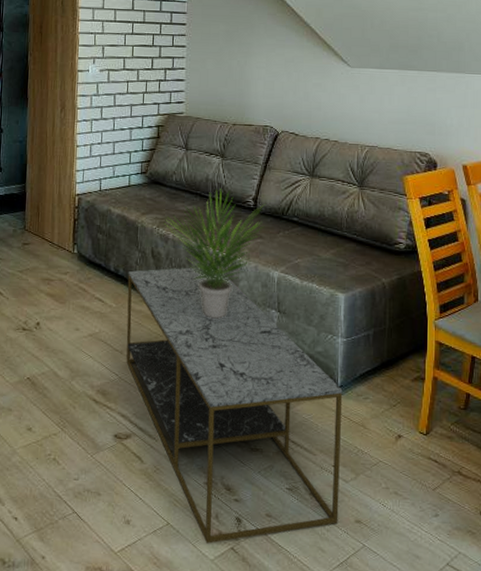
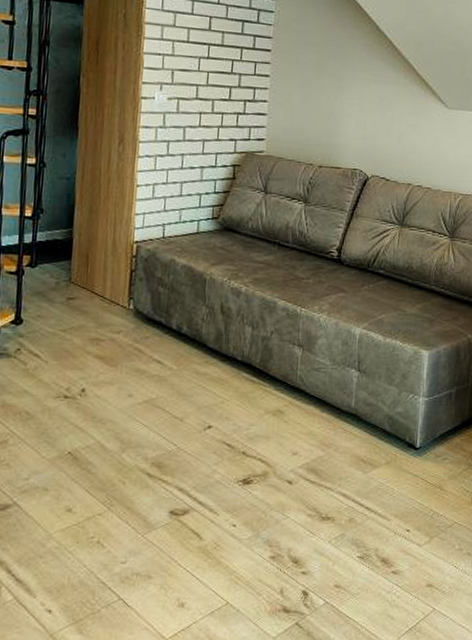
coffee table: present [126,267,343,544] -> none [187,324,422,621]
potted plant: present [163,188,267,319] -> none [236,236,352,380]

